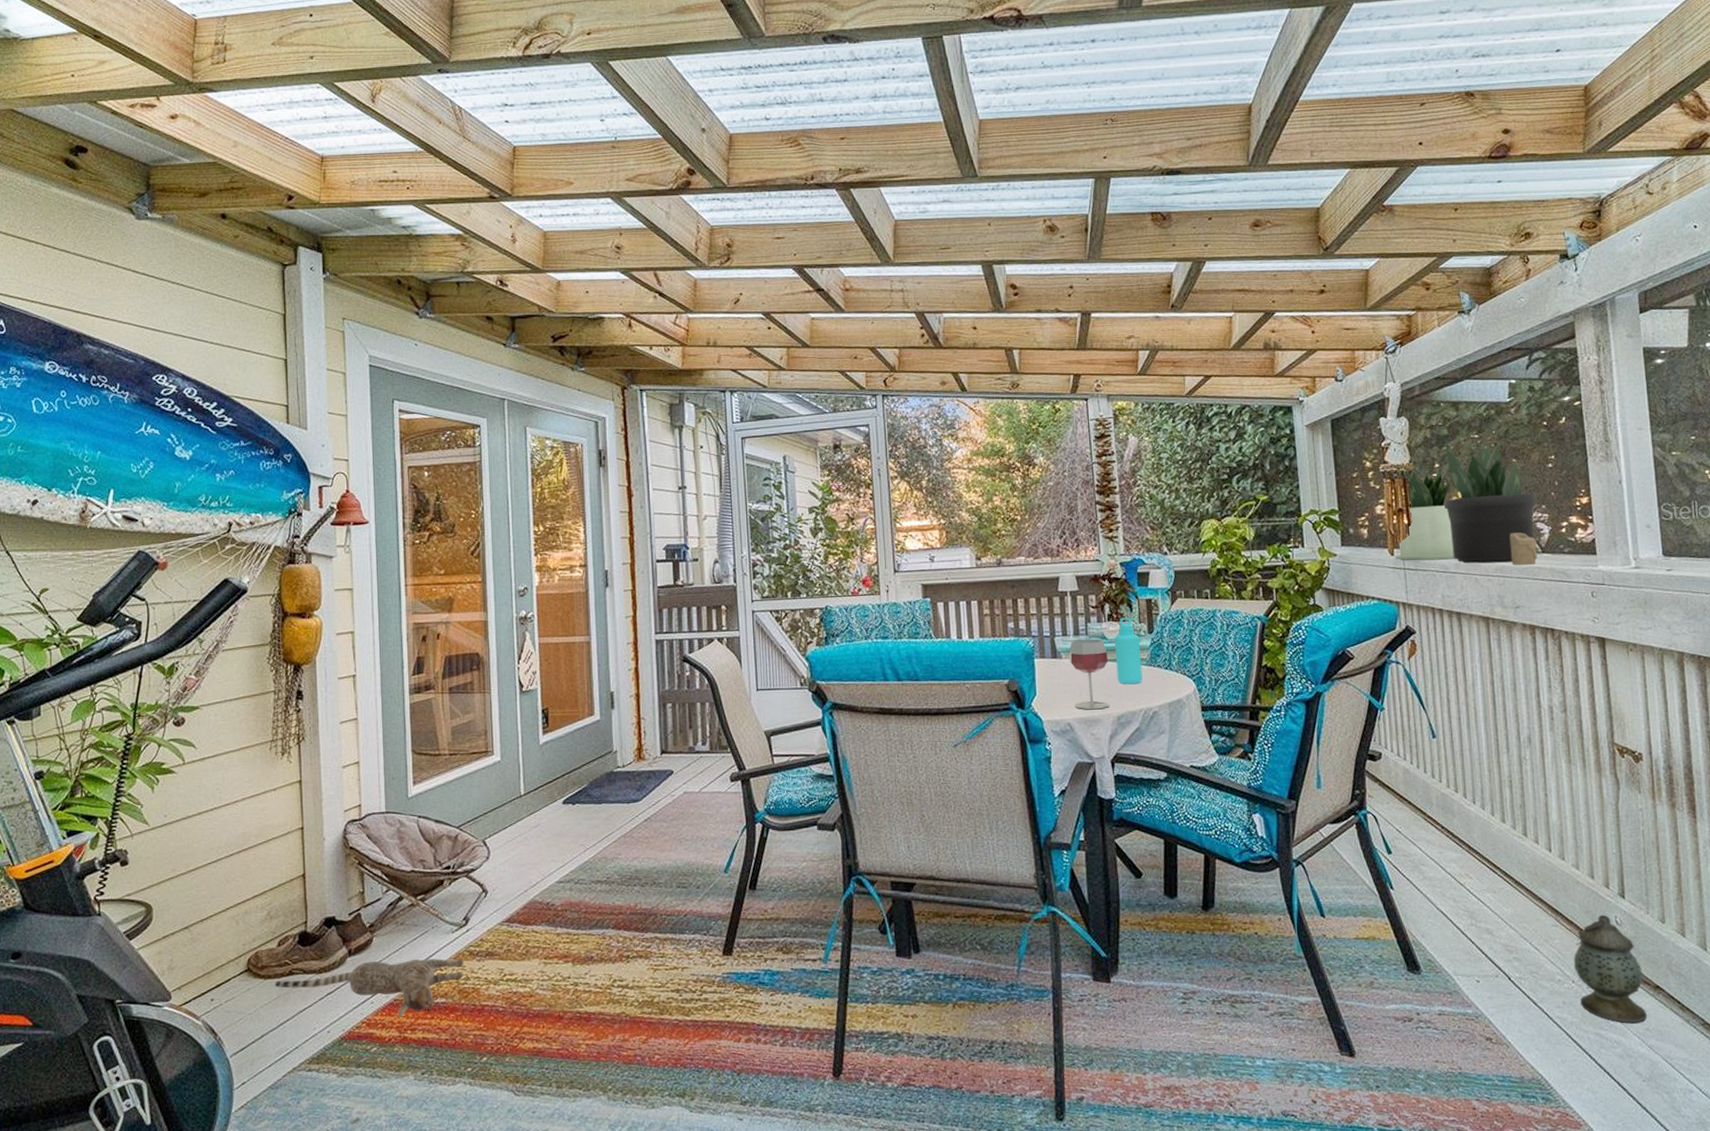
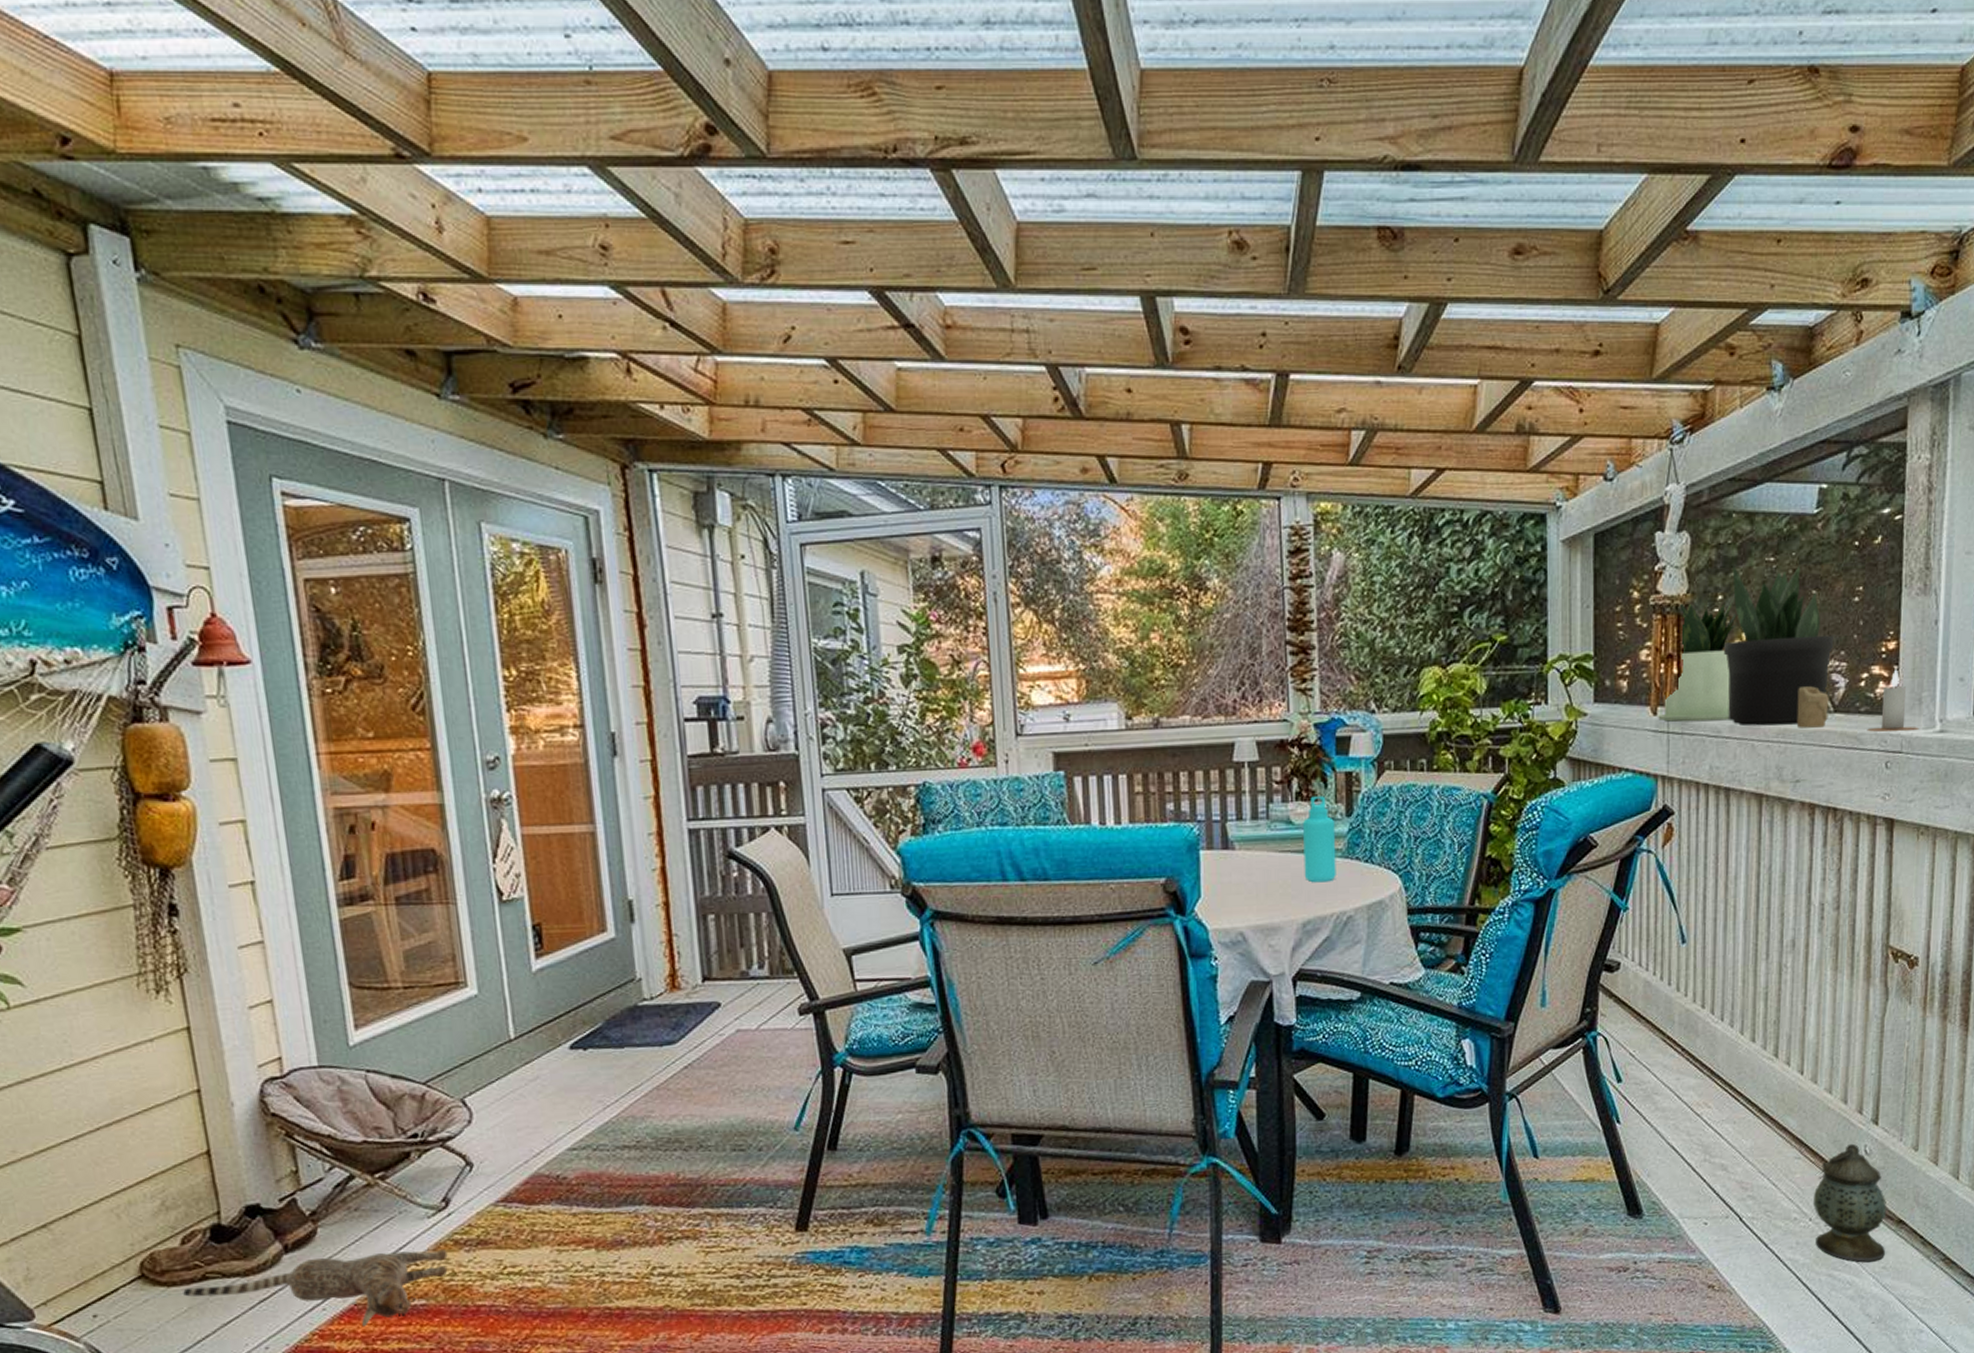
wineglass: present [1069,639,1109,710] -> none [1244,824,1293,916]
candle: none [1572,519,1617,569] -> present [1867,669,1920,733]

